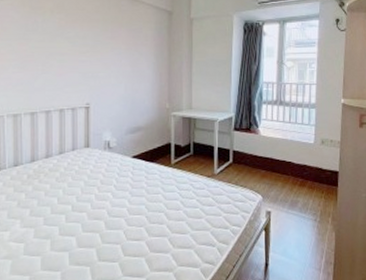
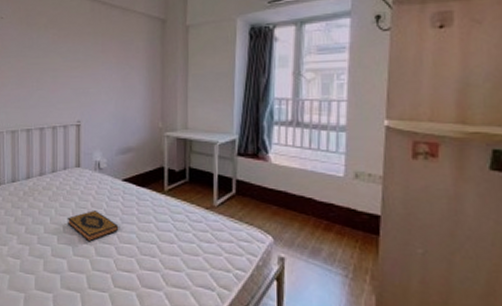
hardback book: none [77,187,129,218] -> present [68,211,119,242]

